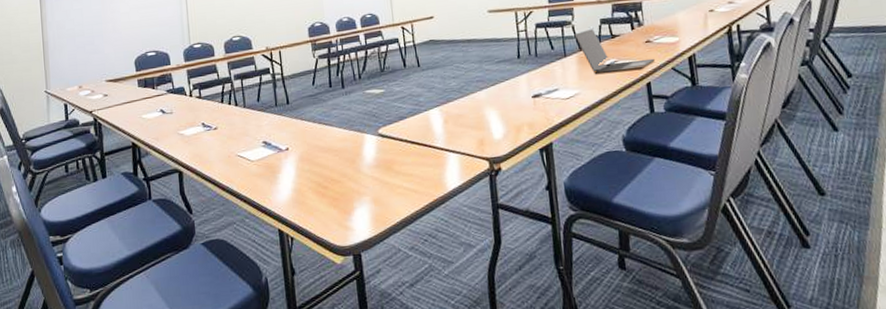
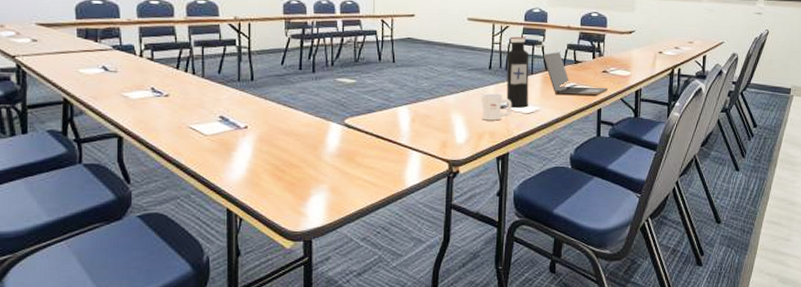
mug: none [513,82,550,112] -> present [481,93,512,121]
water bottle: none [534,19,566,95] -> present [506,36,529,108]

